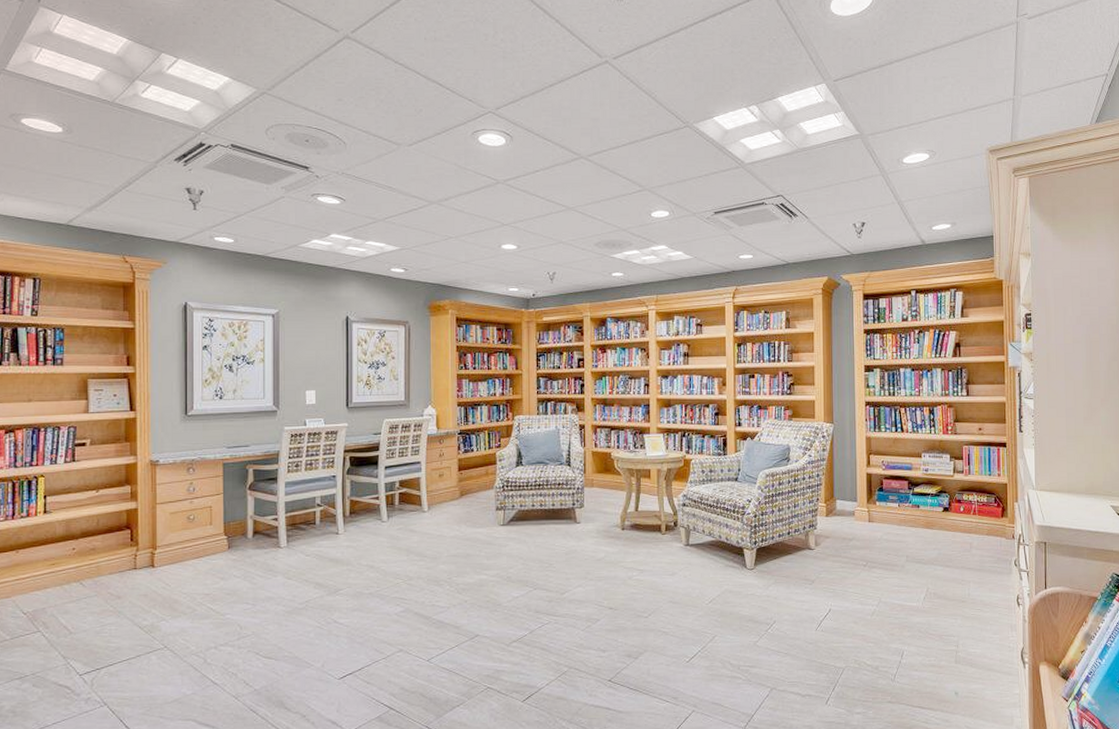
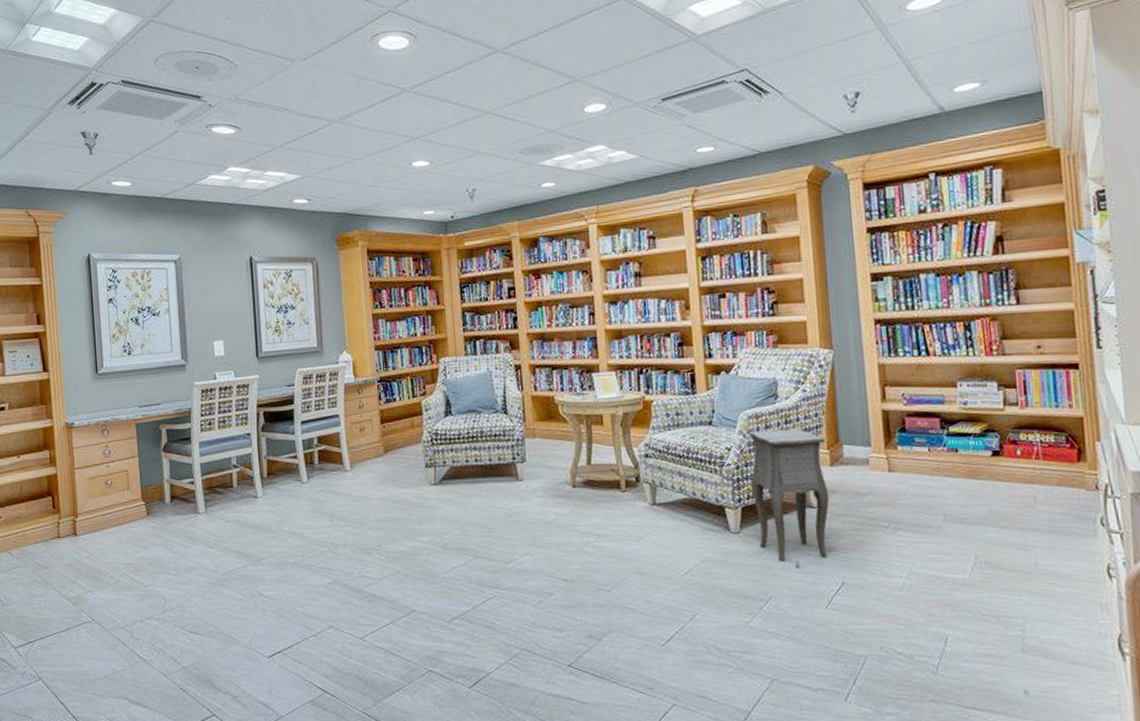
side table: none [765,486,824,598] -> present [749,428,830,569]

